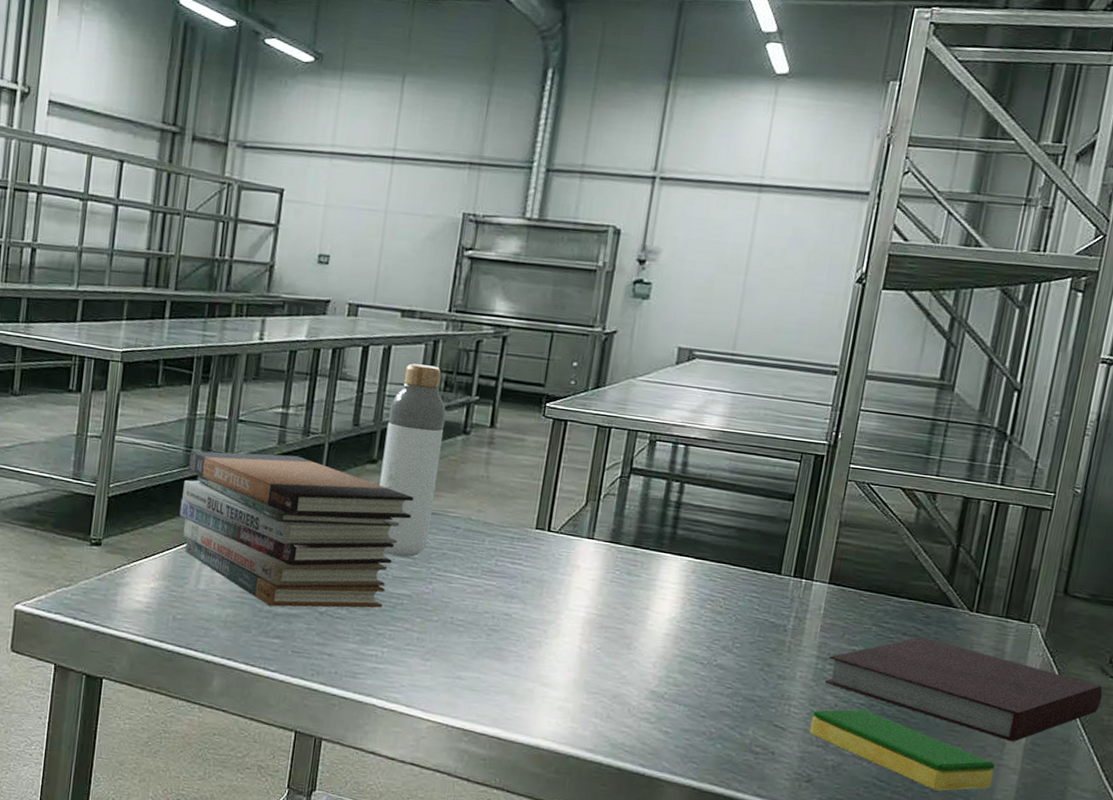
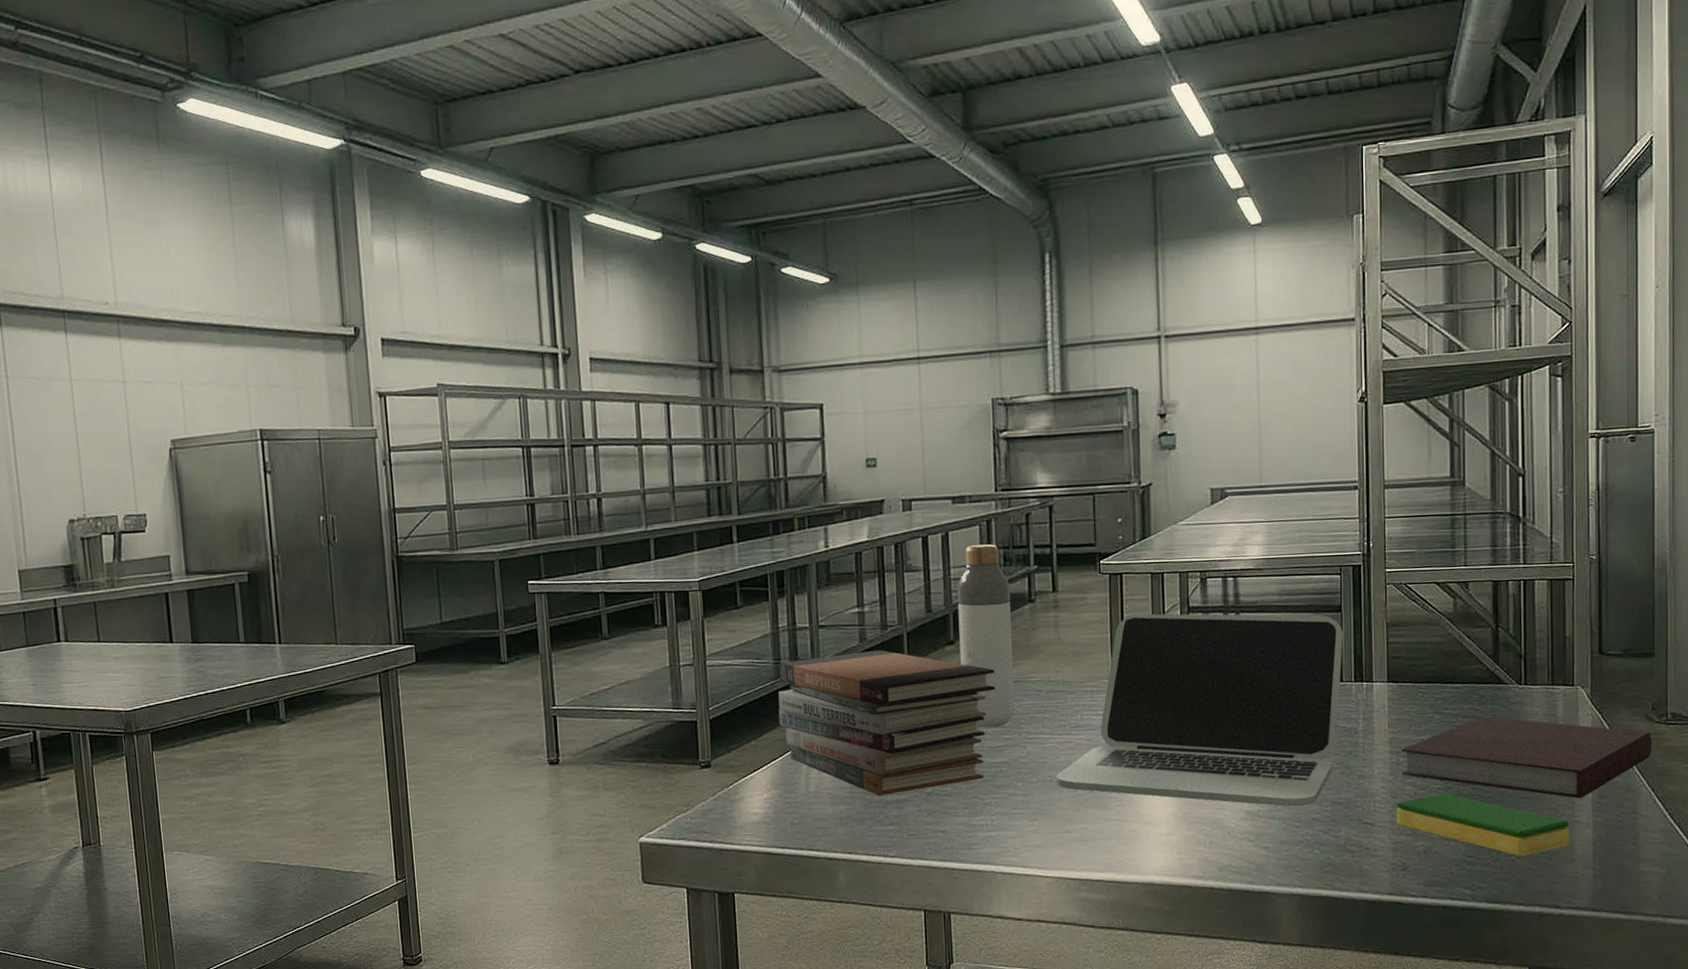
laptop: none [457,465,792,698] -> present [1056,613,1343,807]

